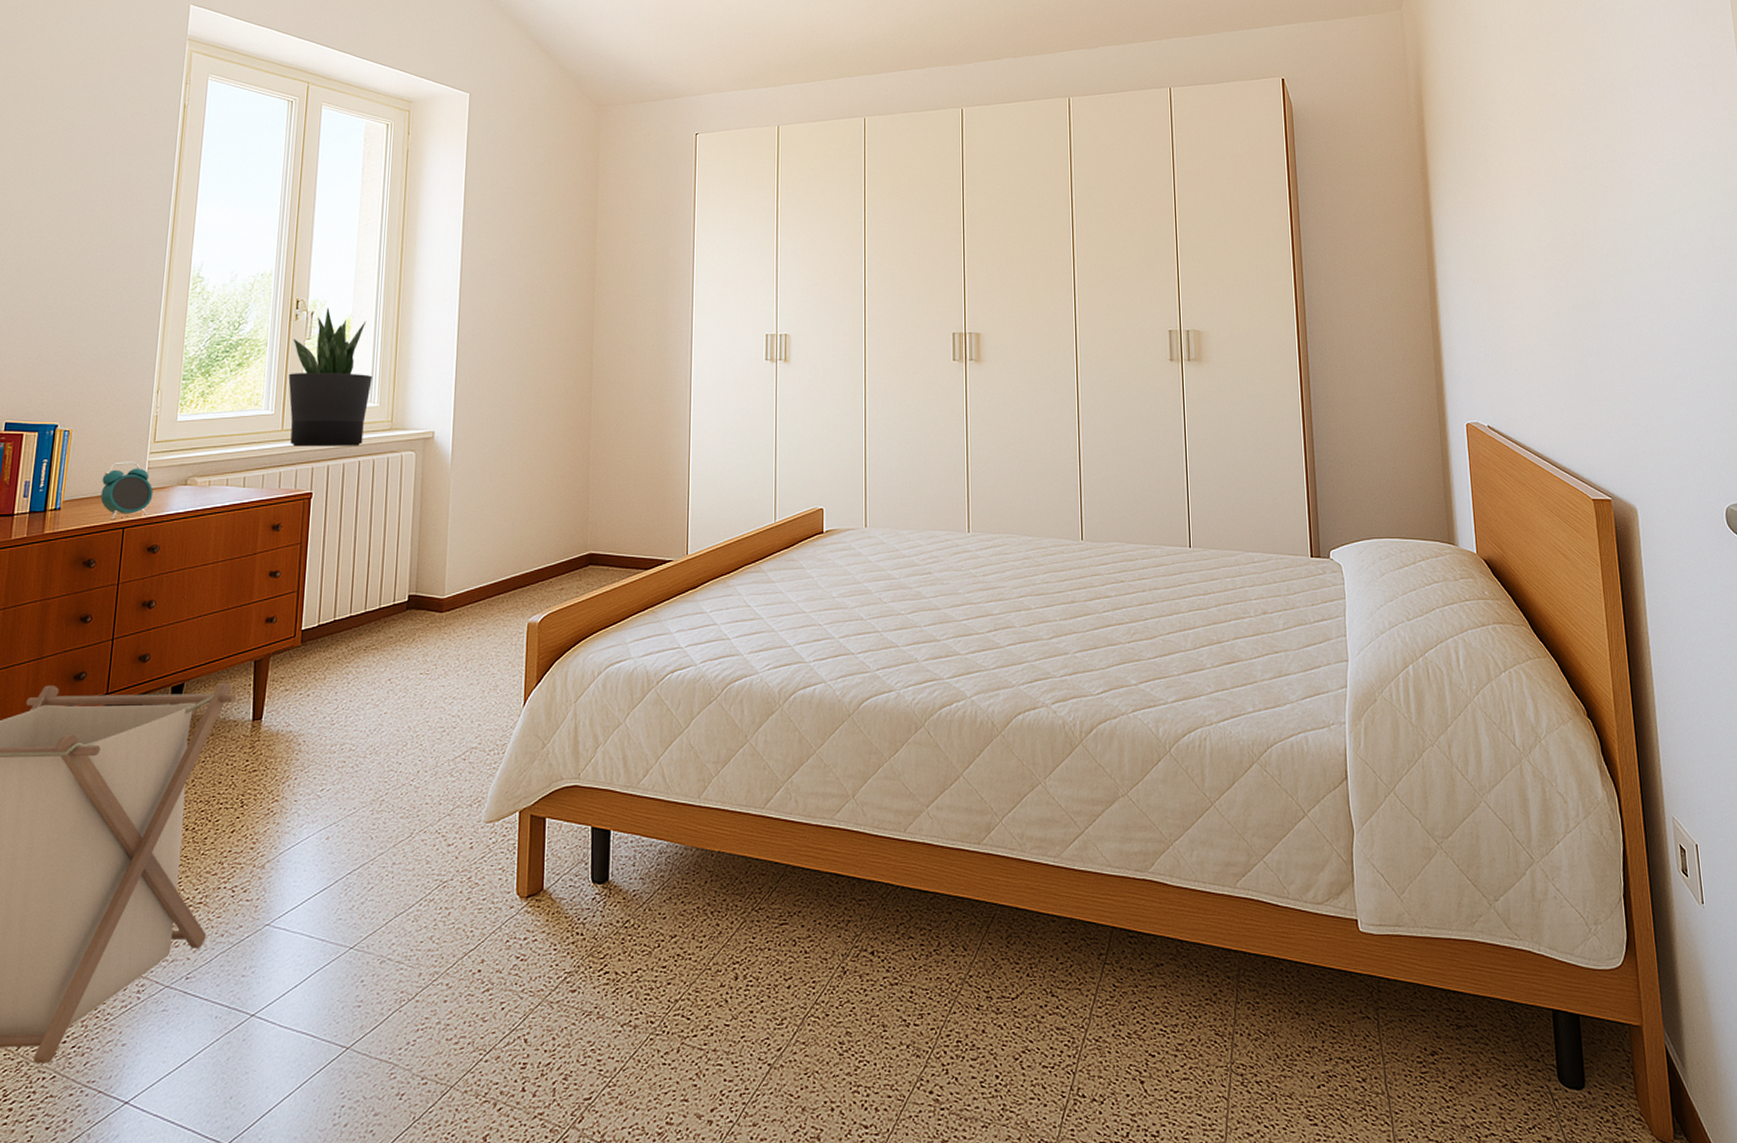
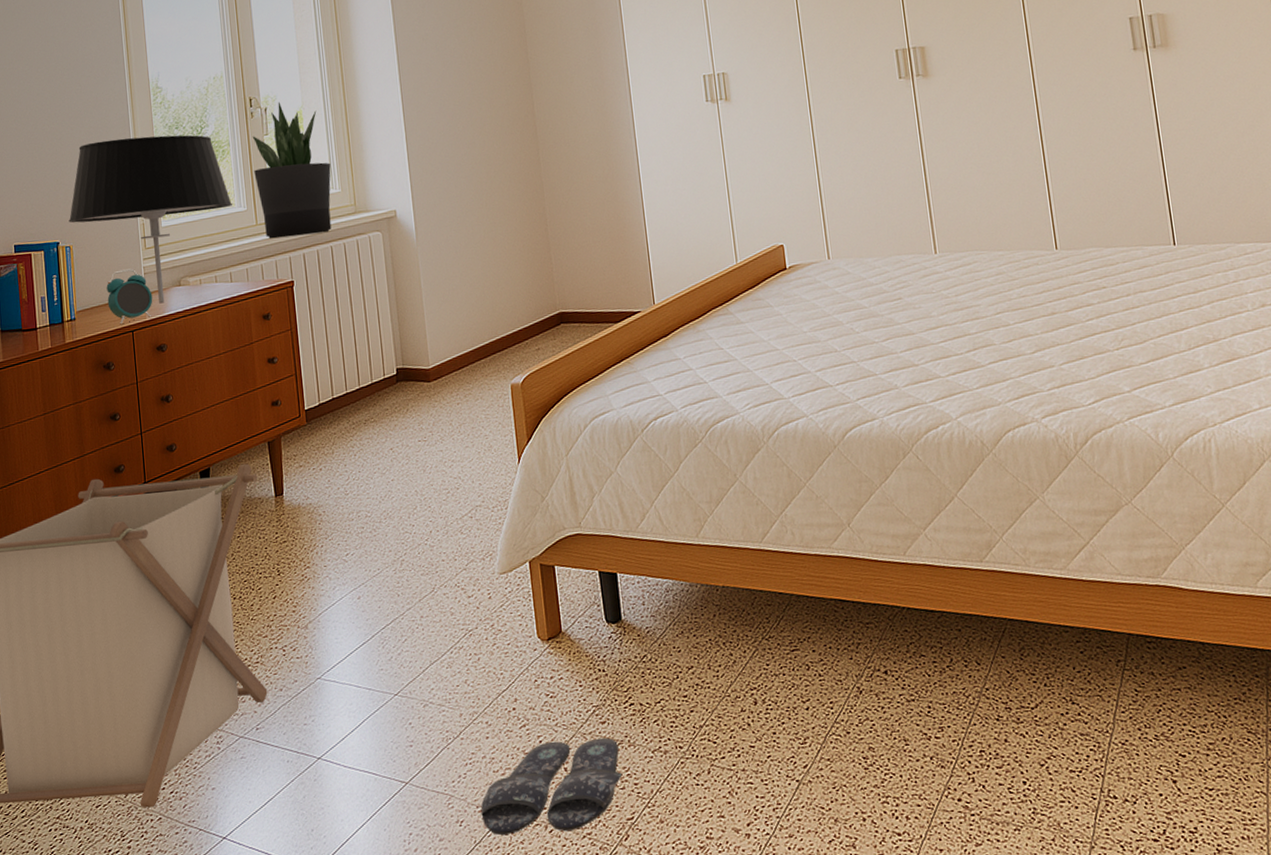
table lamp: none [72,324,260,502] -> present [68,135,233,304]
slippers: none [425,1007,586,1111] -> present [481,737,623,835]

